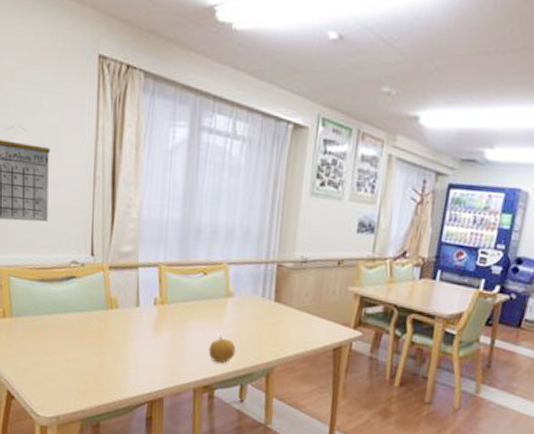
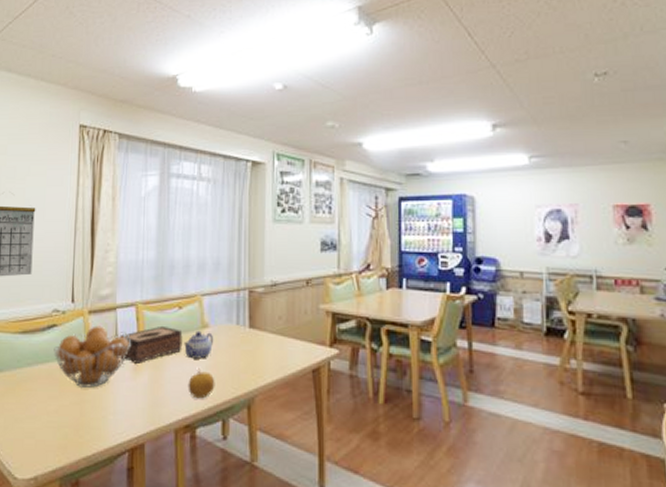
fruit basket: none [73,282,152,342] -> present [53,325,131,388]
tissue box: none [140,289,206,324] -> present [118,325,183,364]
teapot: none [207,298,238,327] -> present [184,330,214,359]

